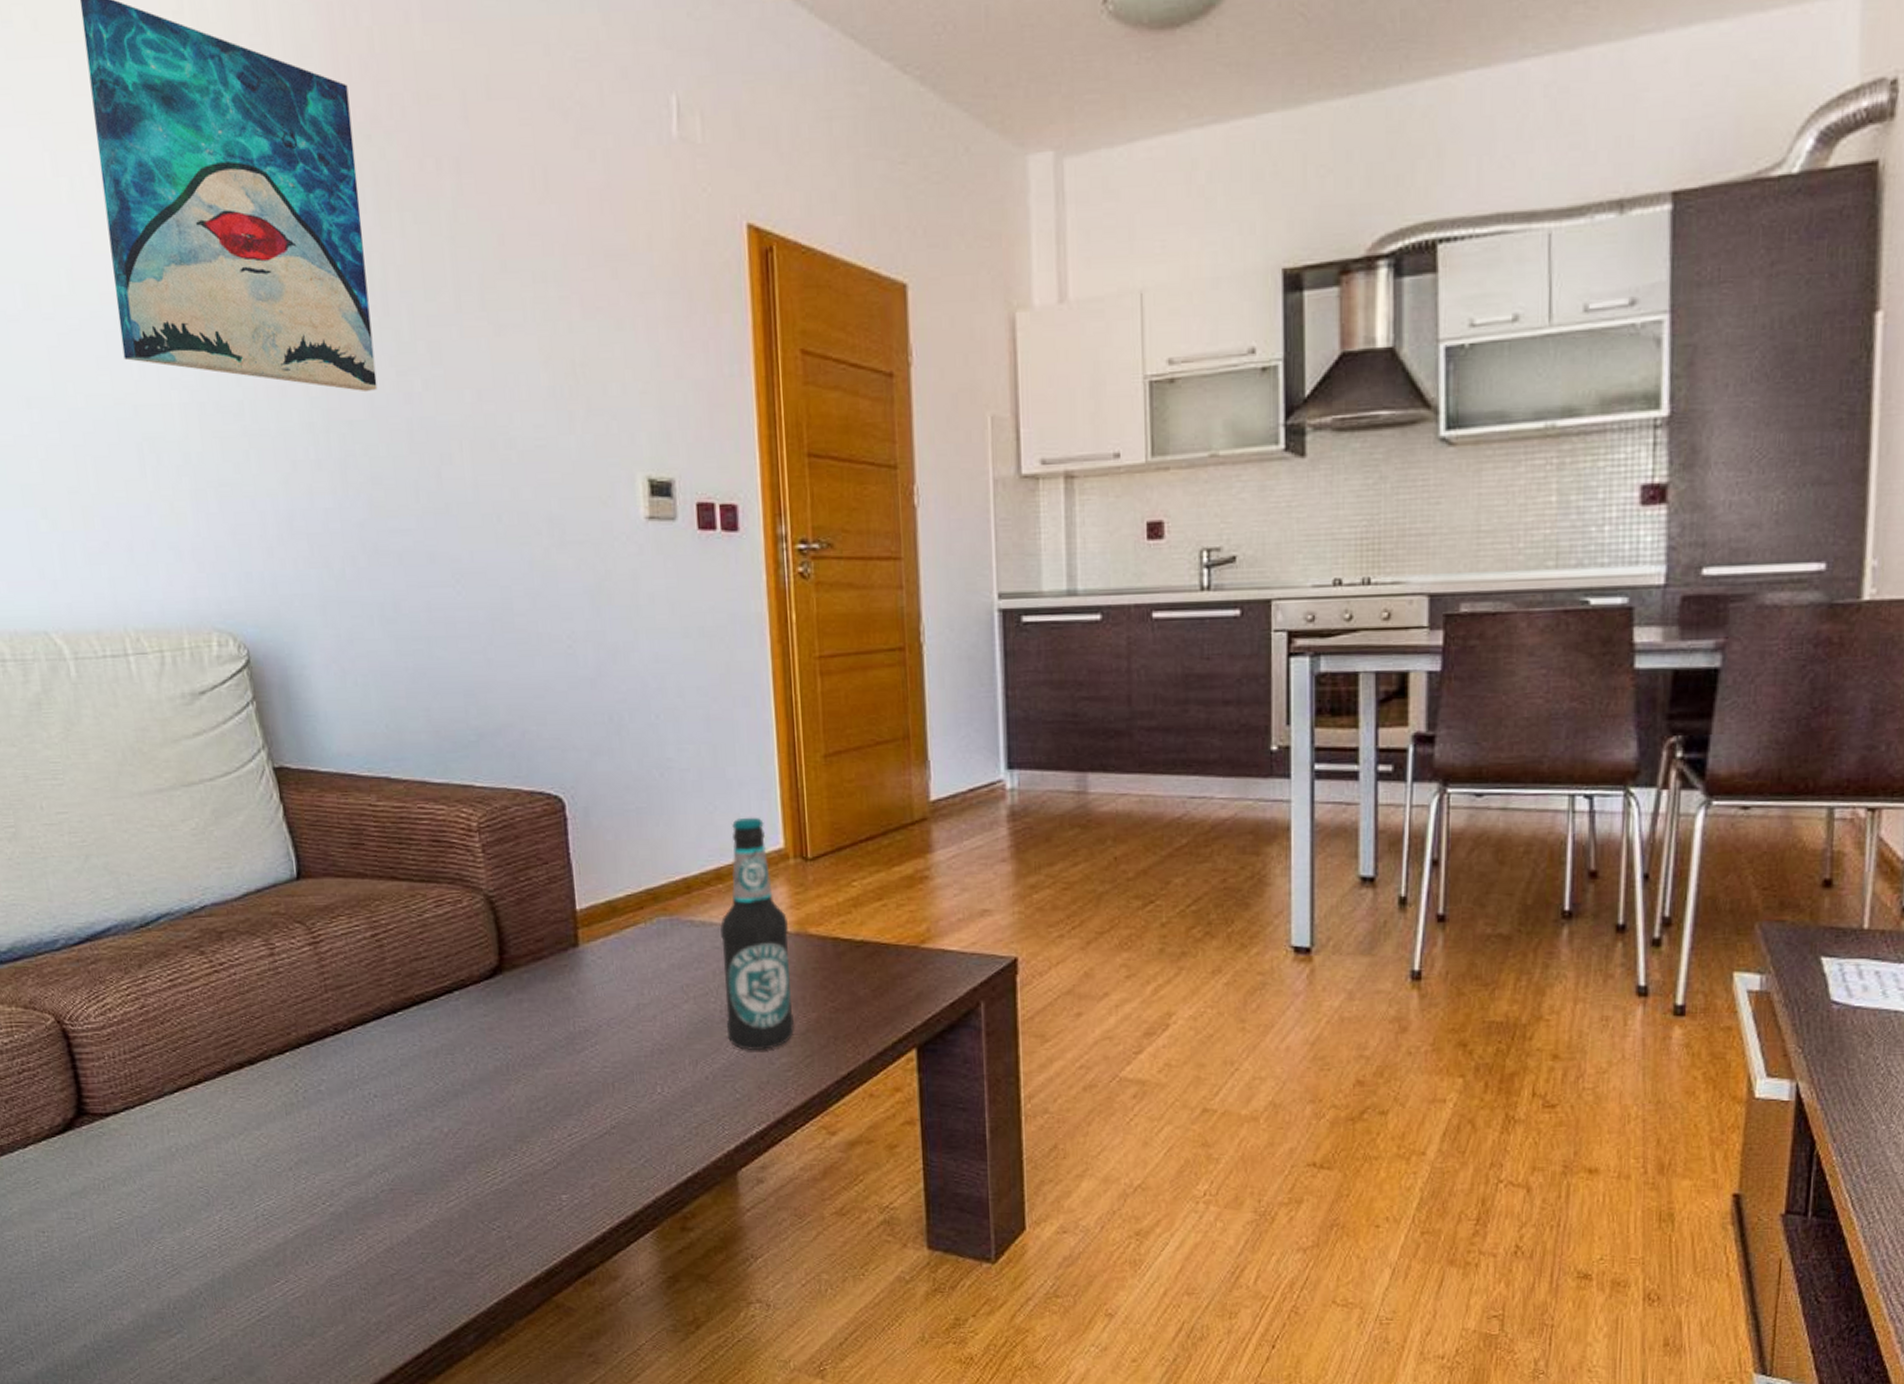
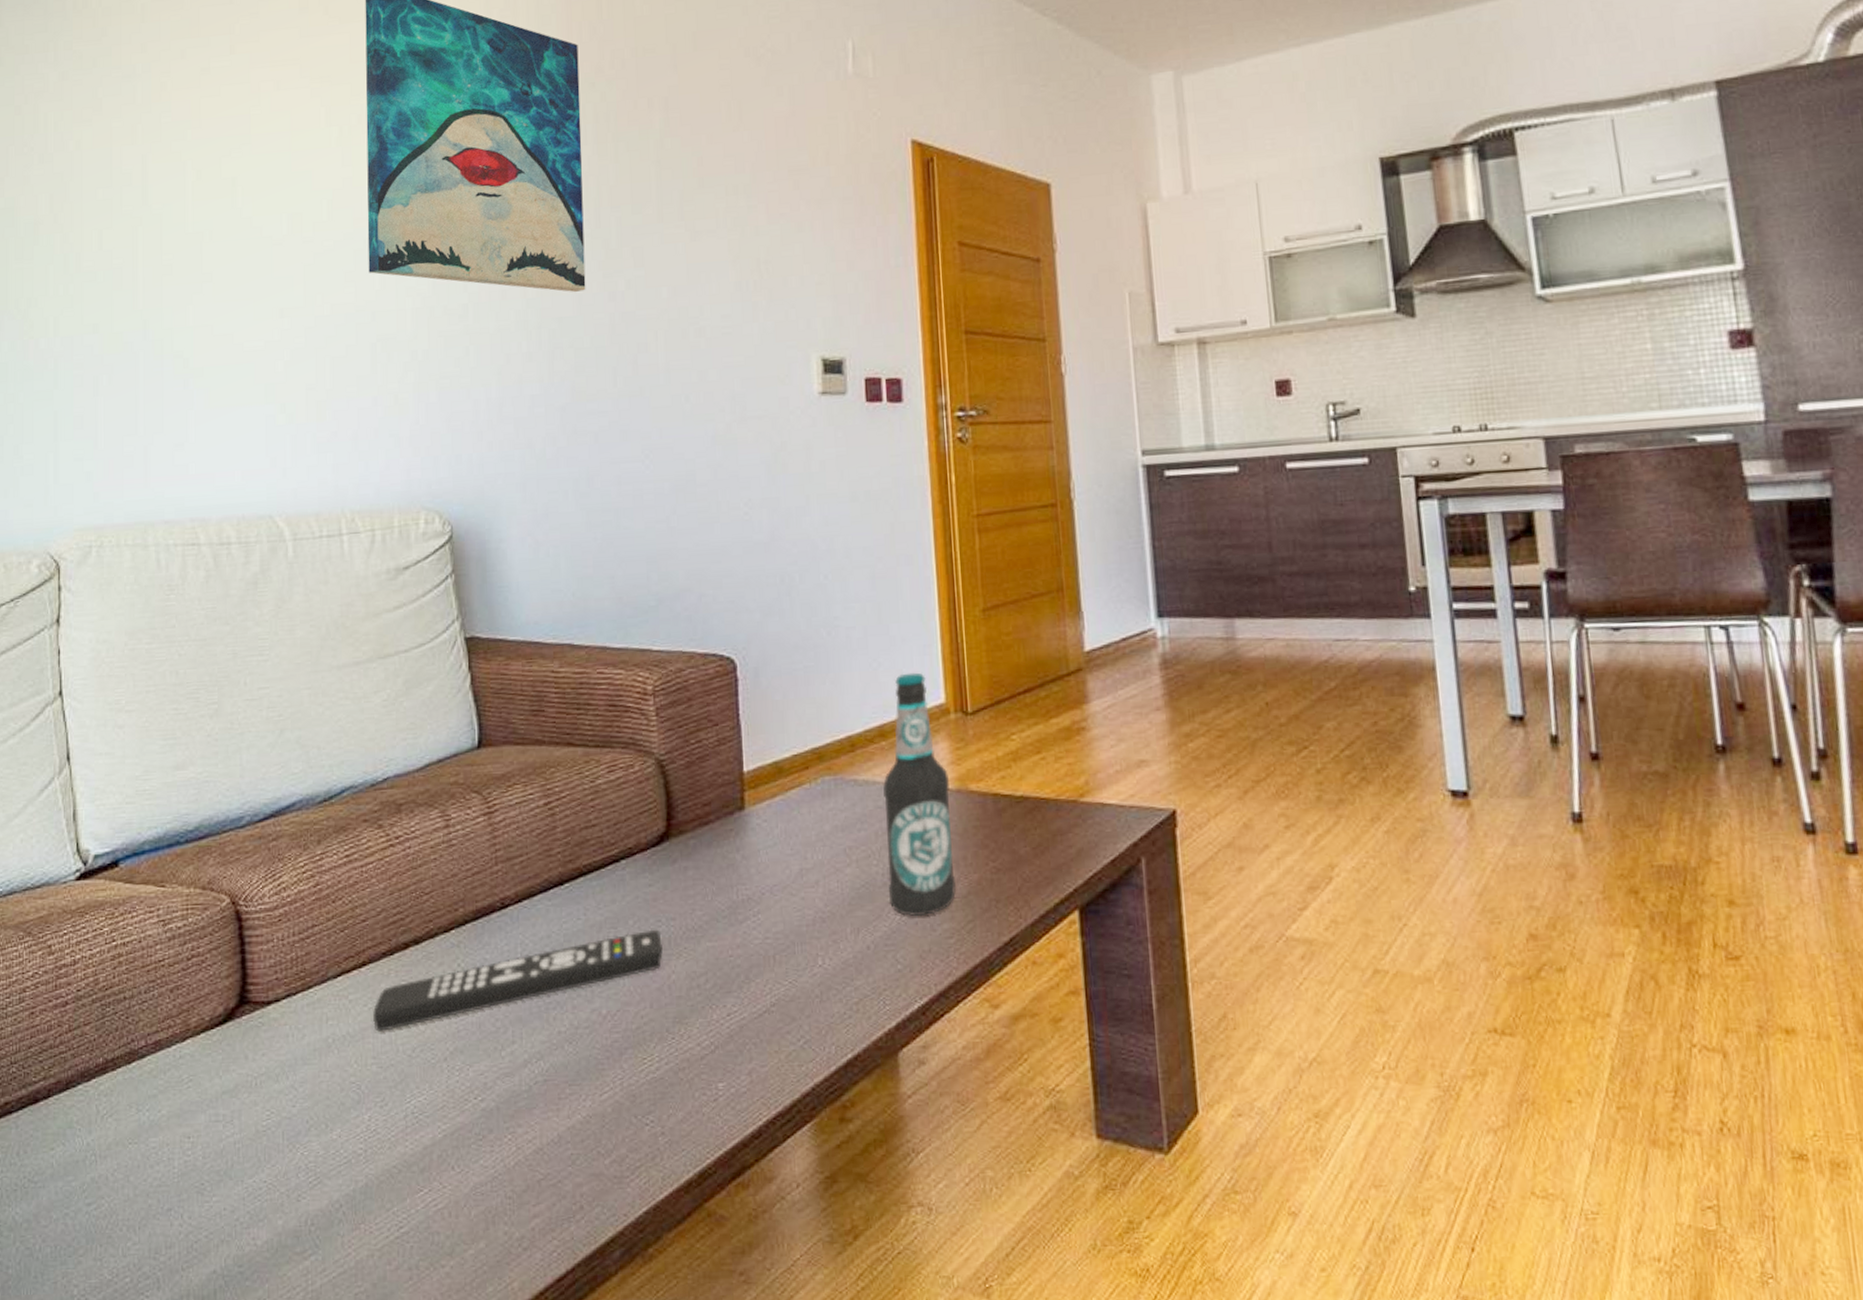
remote control: none [214,1056,501,1143] -> present [373,929,663,1032]

